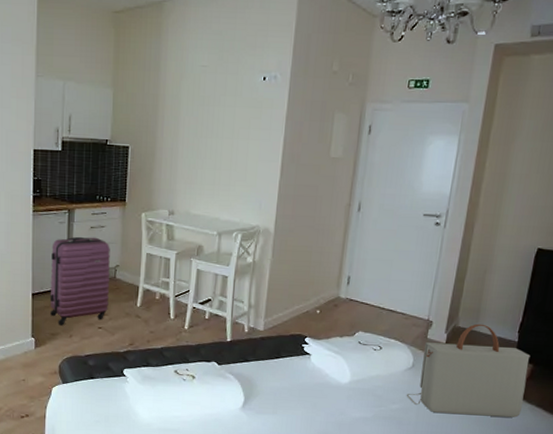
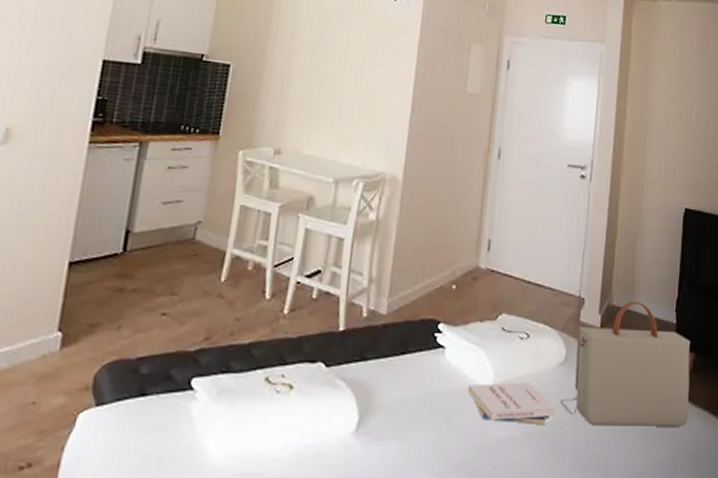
suitcase: present [50,236,110,326] -> none [92,179,192,311]
books: none [329,380,404,411] -> present [467,382,558,426]

